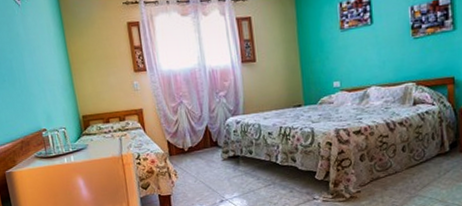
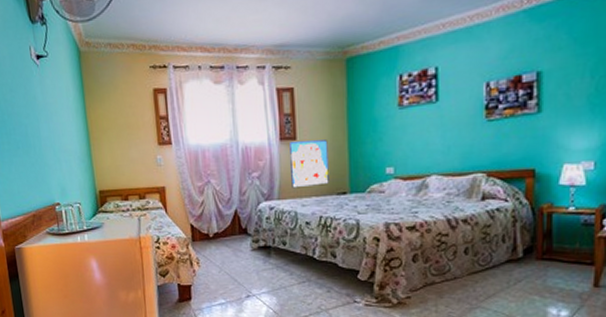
wall art: none [250,60,286,104] -> present [290,140,329,189]

